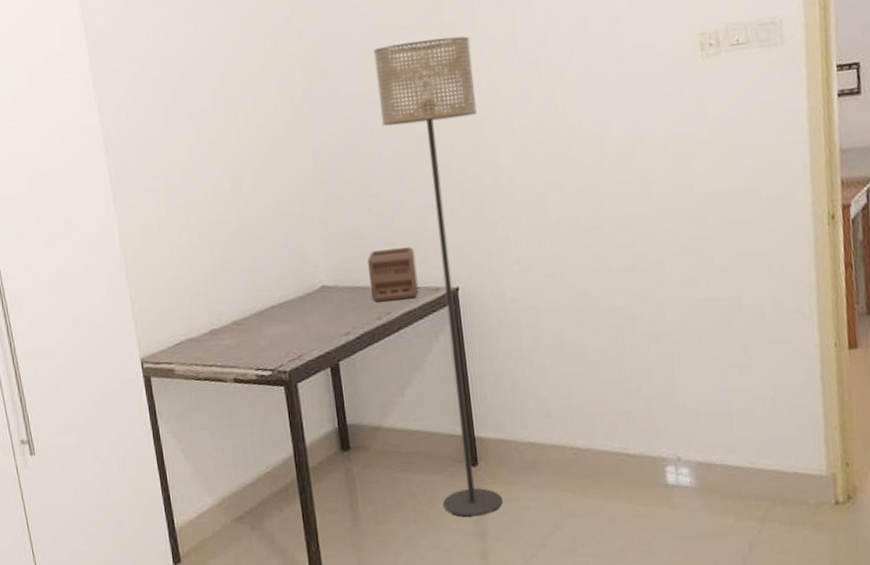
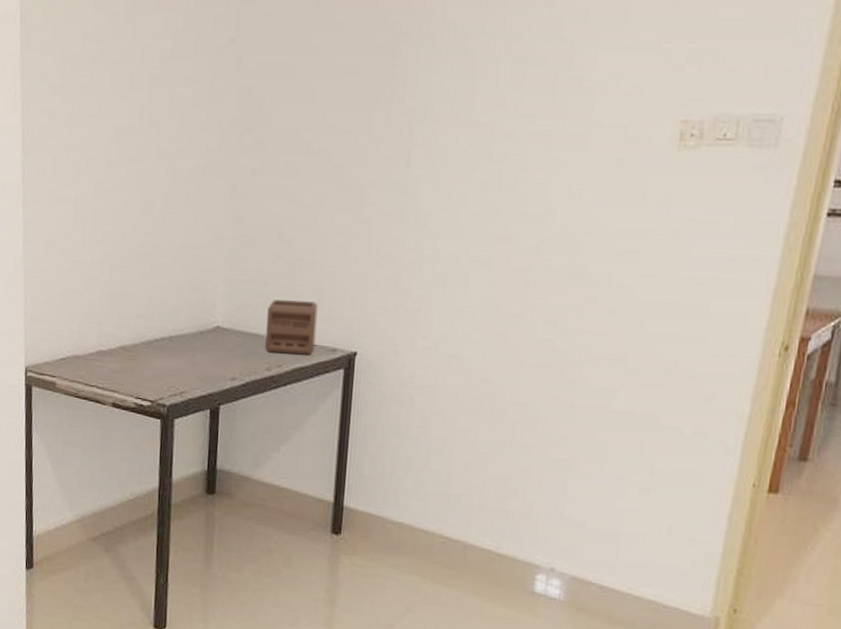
floor lamp: present [373,36,503,517] -> none [297,84,422,585]

